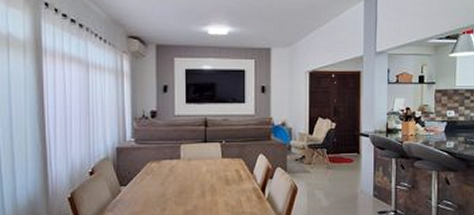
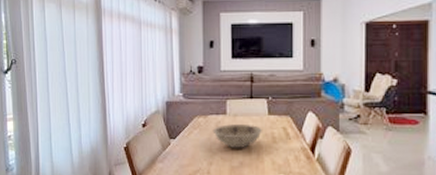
bowl: none [166,167,216,193] -> present [212,123,262,149]

